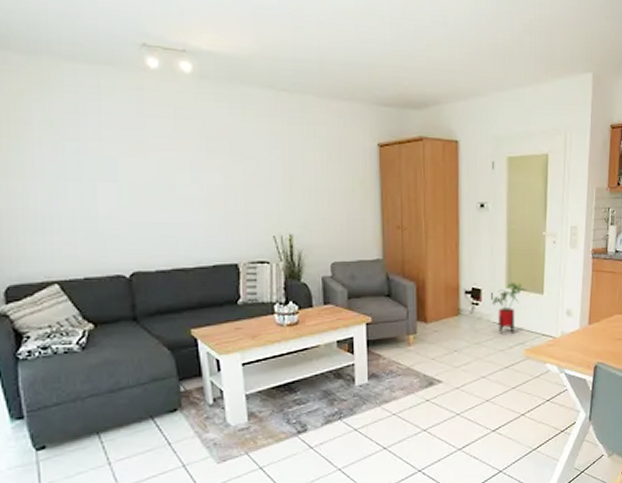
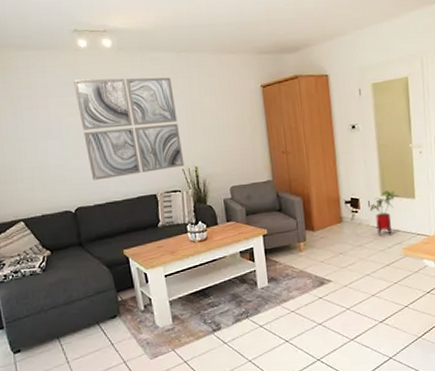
wall art: none [138,109,276,240] -> present [74,77,184,181]

